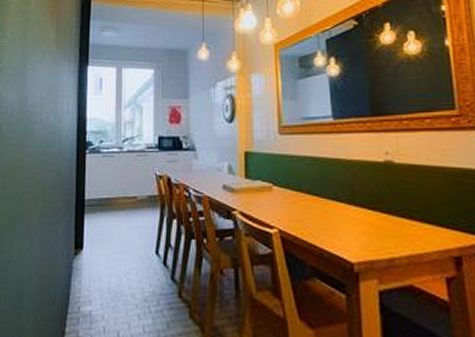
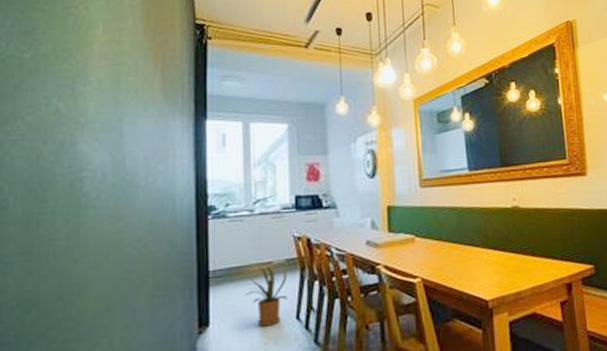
house plant: none [112,198,149,257] -> present [244,264,288,327]

